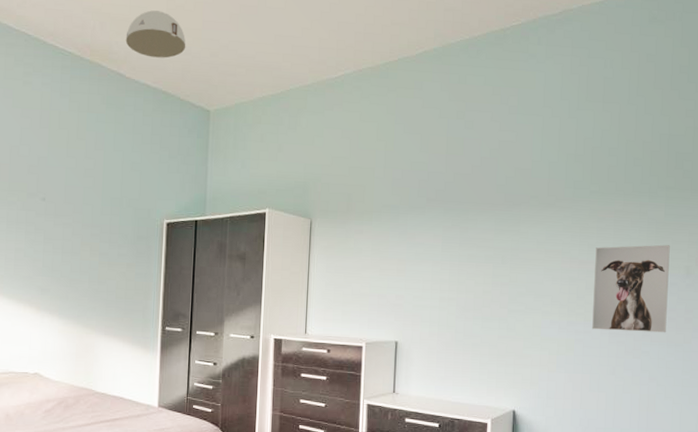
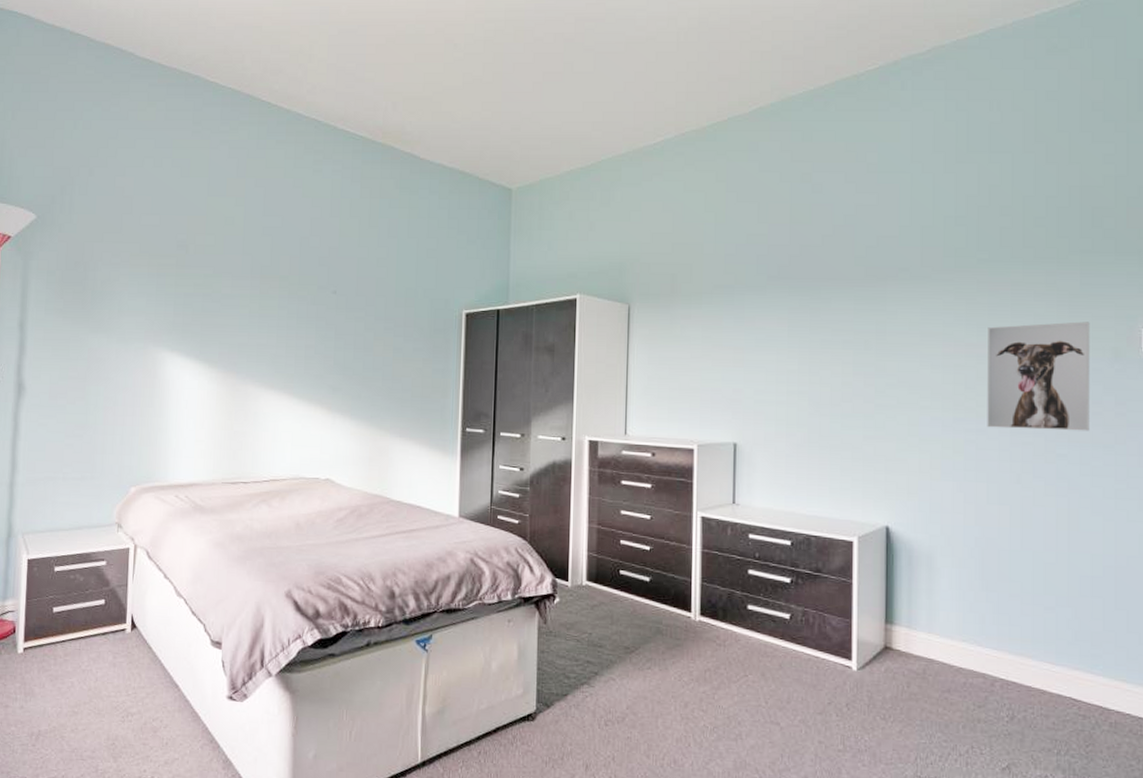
ceiling light: present [125,10,186,58] -> none [419,86,485,136]

